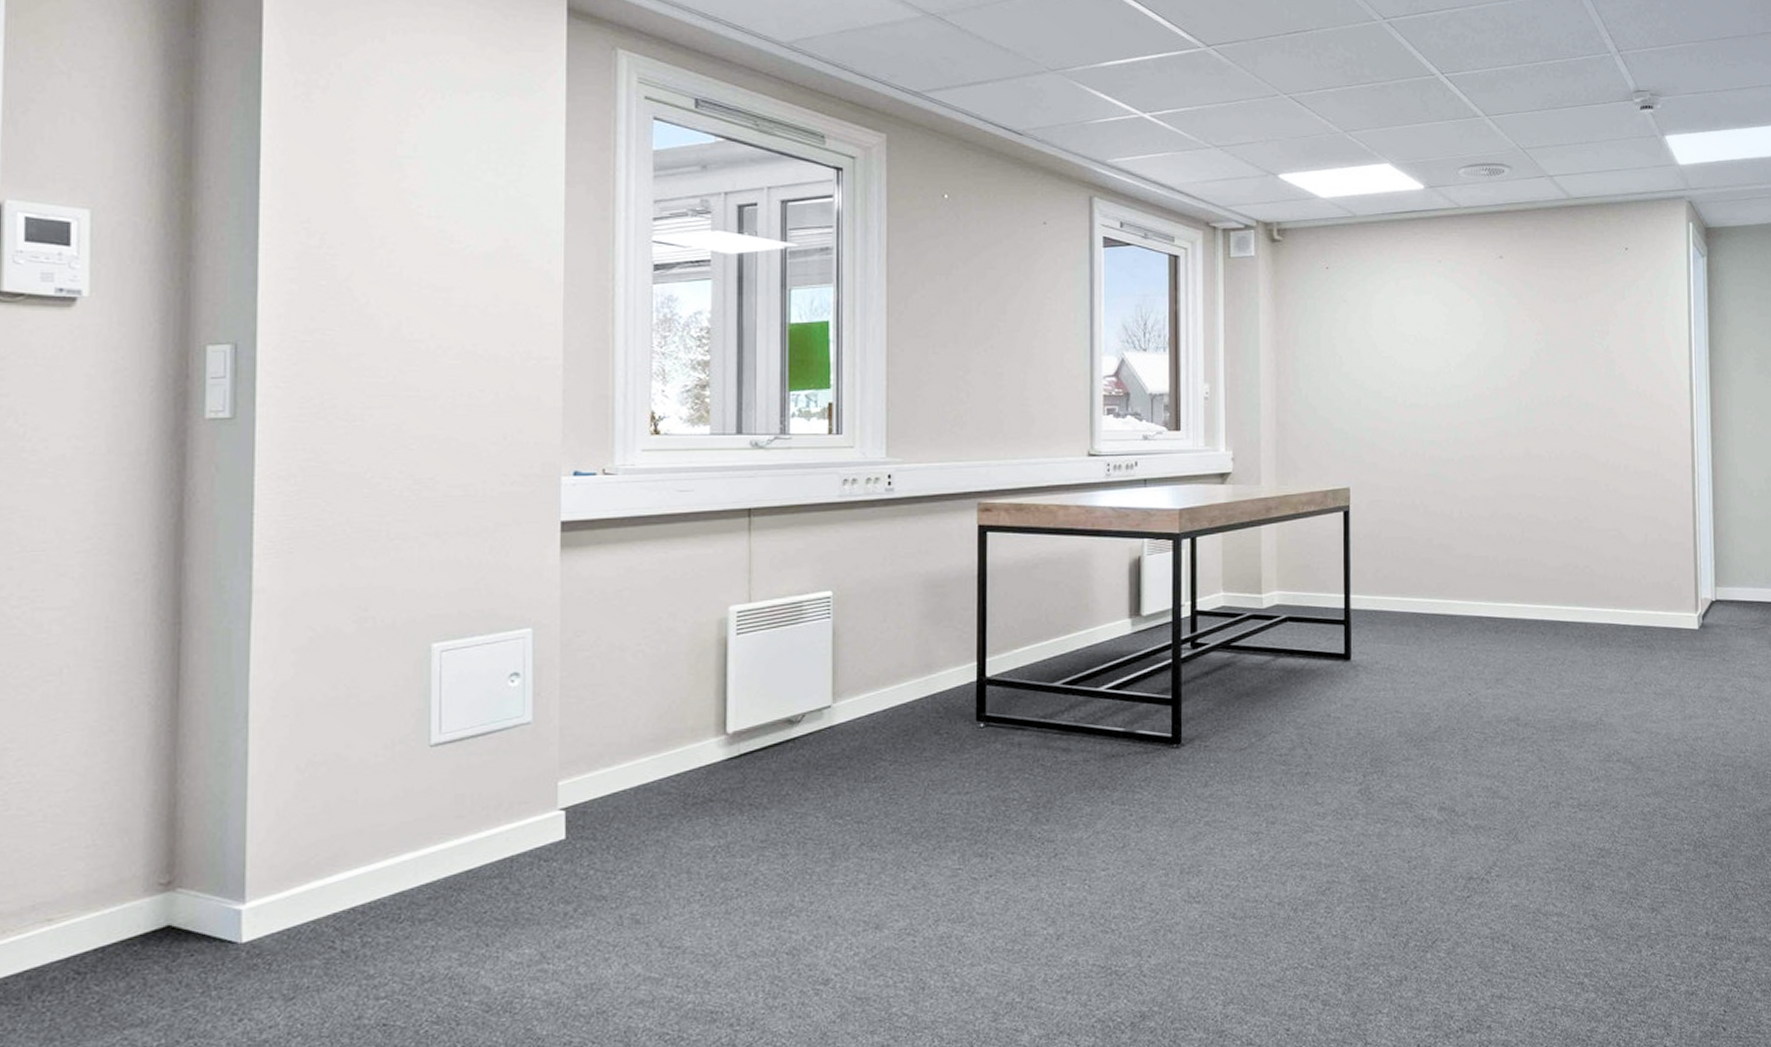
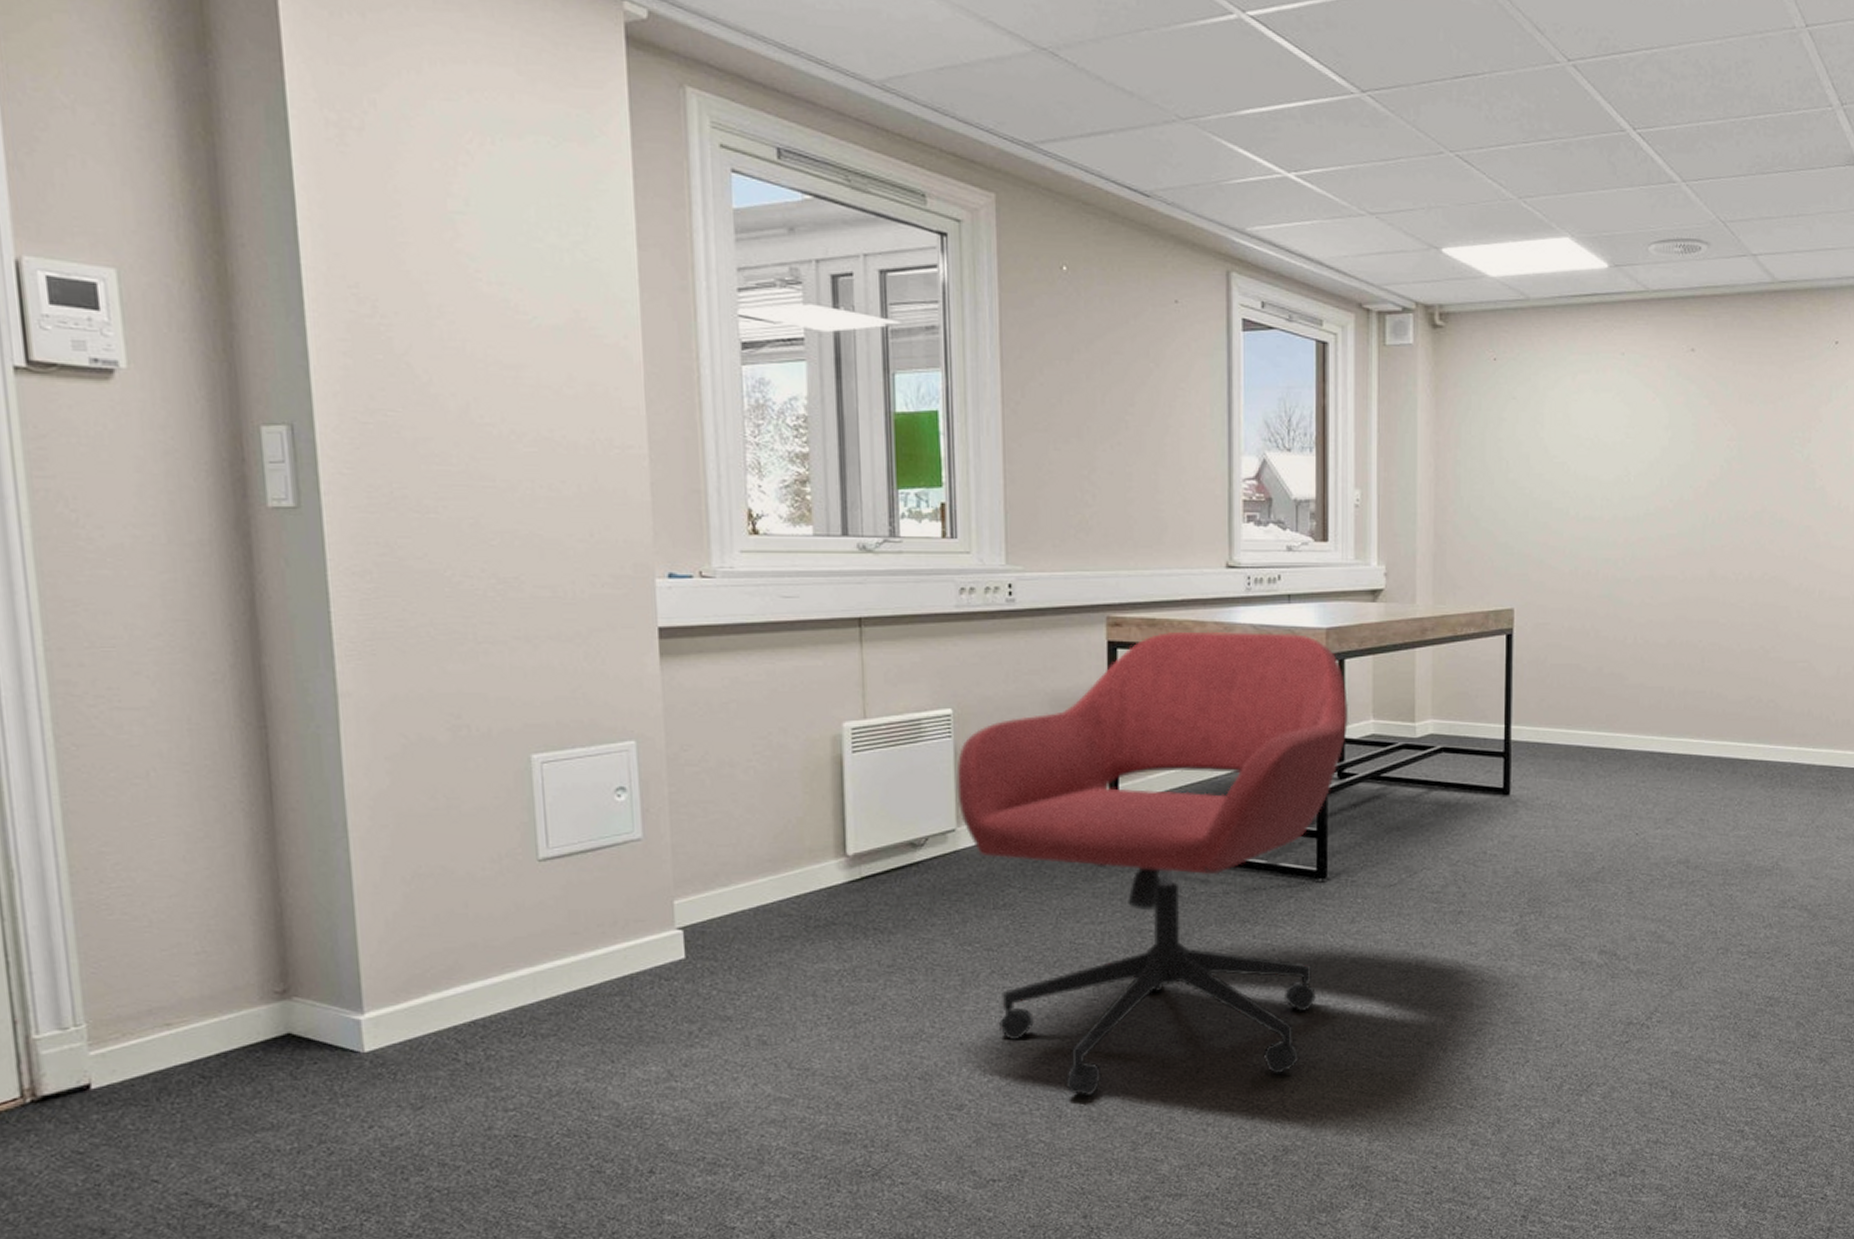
office chair: none [834,514,1201,966] -> present [956,631,1349,1096]

